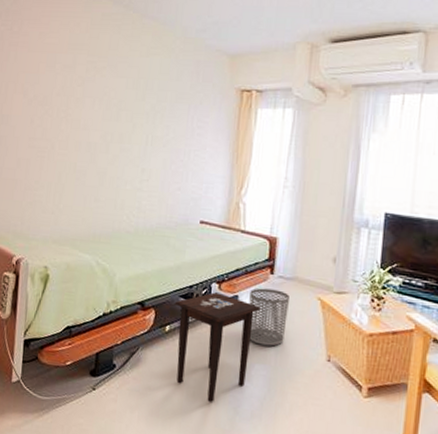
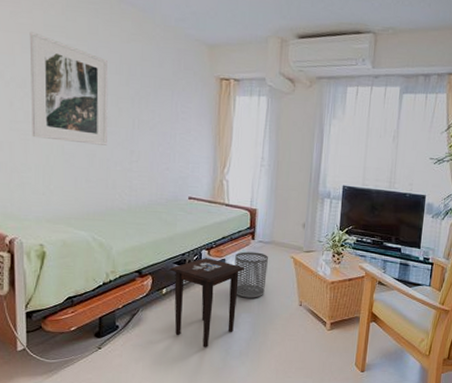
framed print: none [47,51,126,163] -> present [29,32,109,146]

